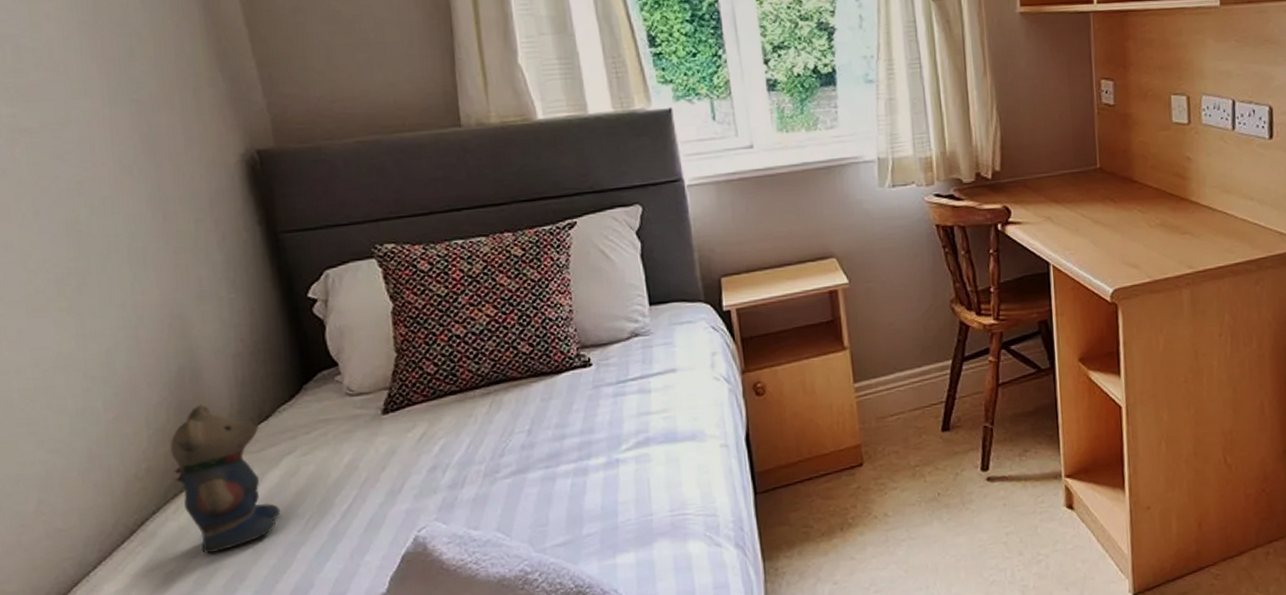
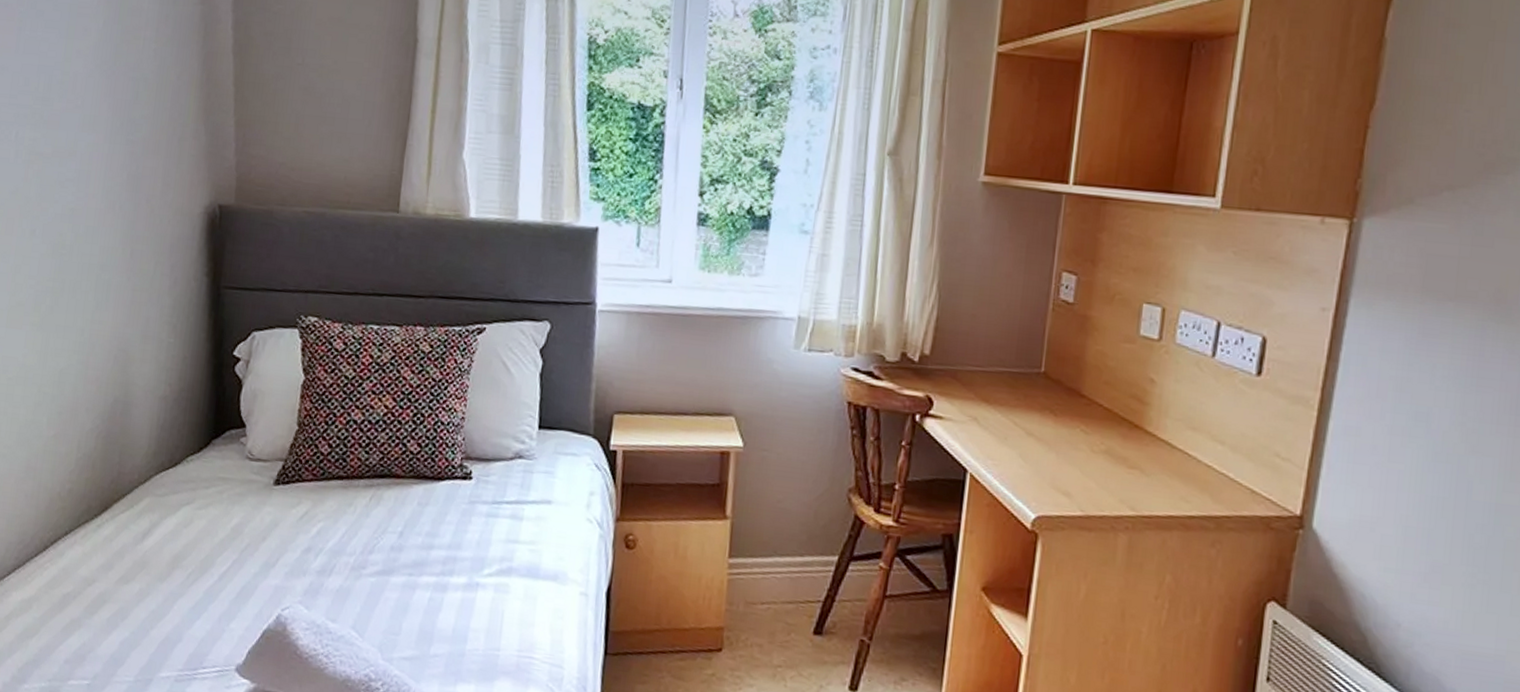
teddy bear: present [170,404,281,554] -> none [90,439,169,585]

